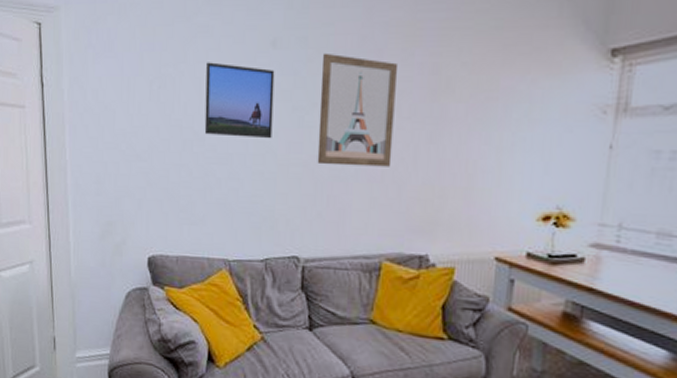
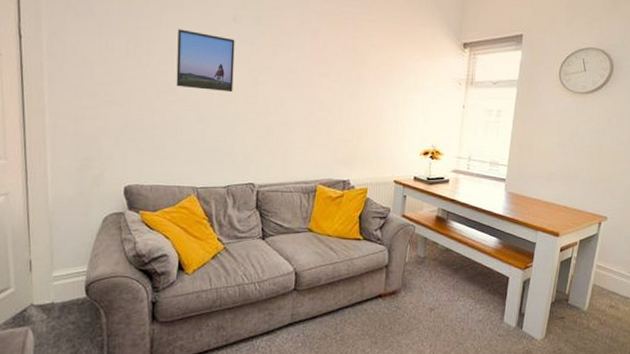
wall art: present [317,53,399,167] -> none [268,29,328,116]

